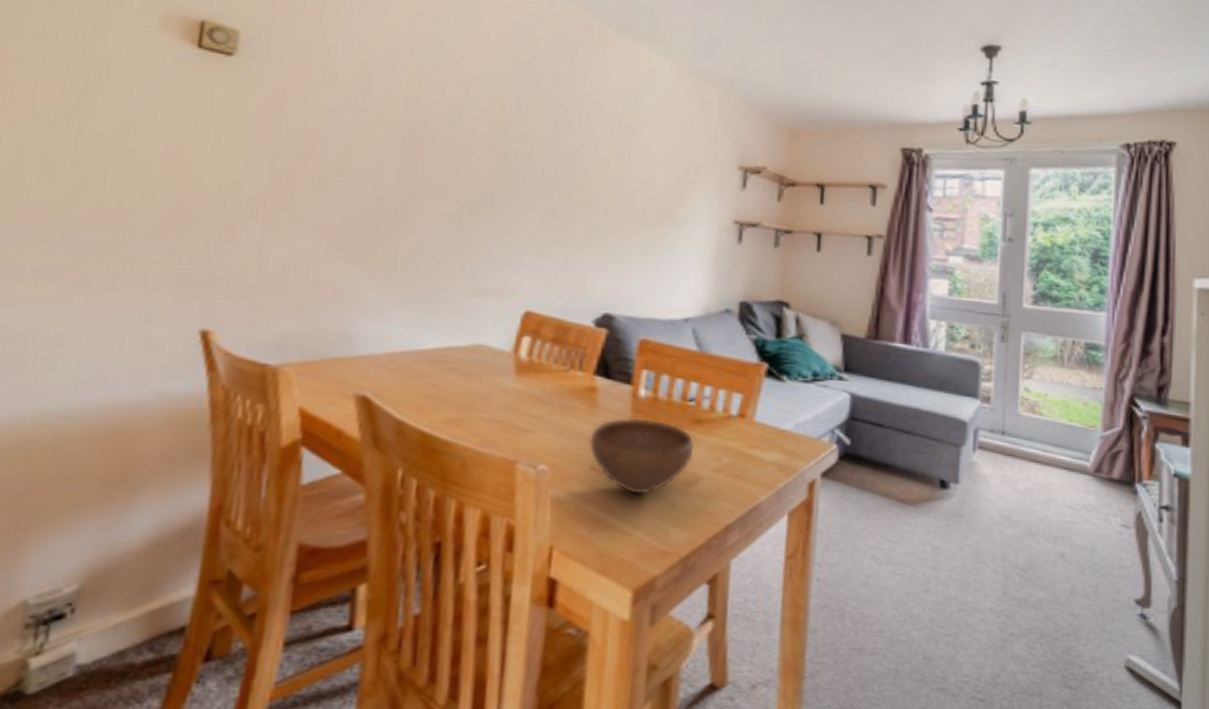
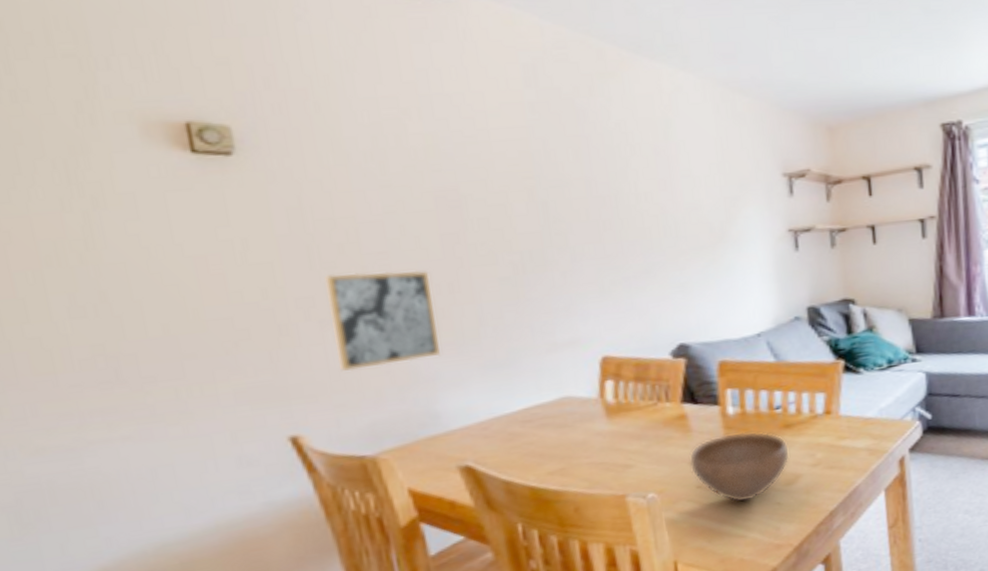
wall art: none [270,180,380,279] -> present [325,270,440,371]

